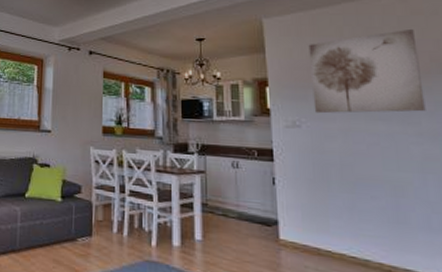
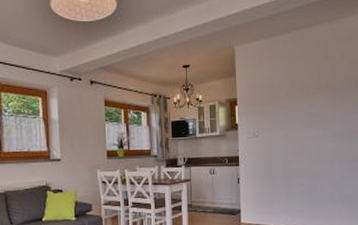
wall art: present [308,28,426,114] -> none [267,52,338,125]

